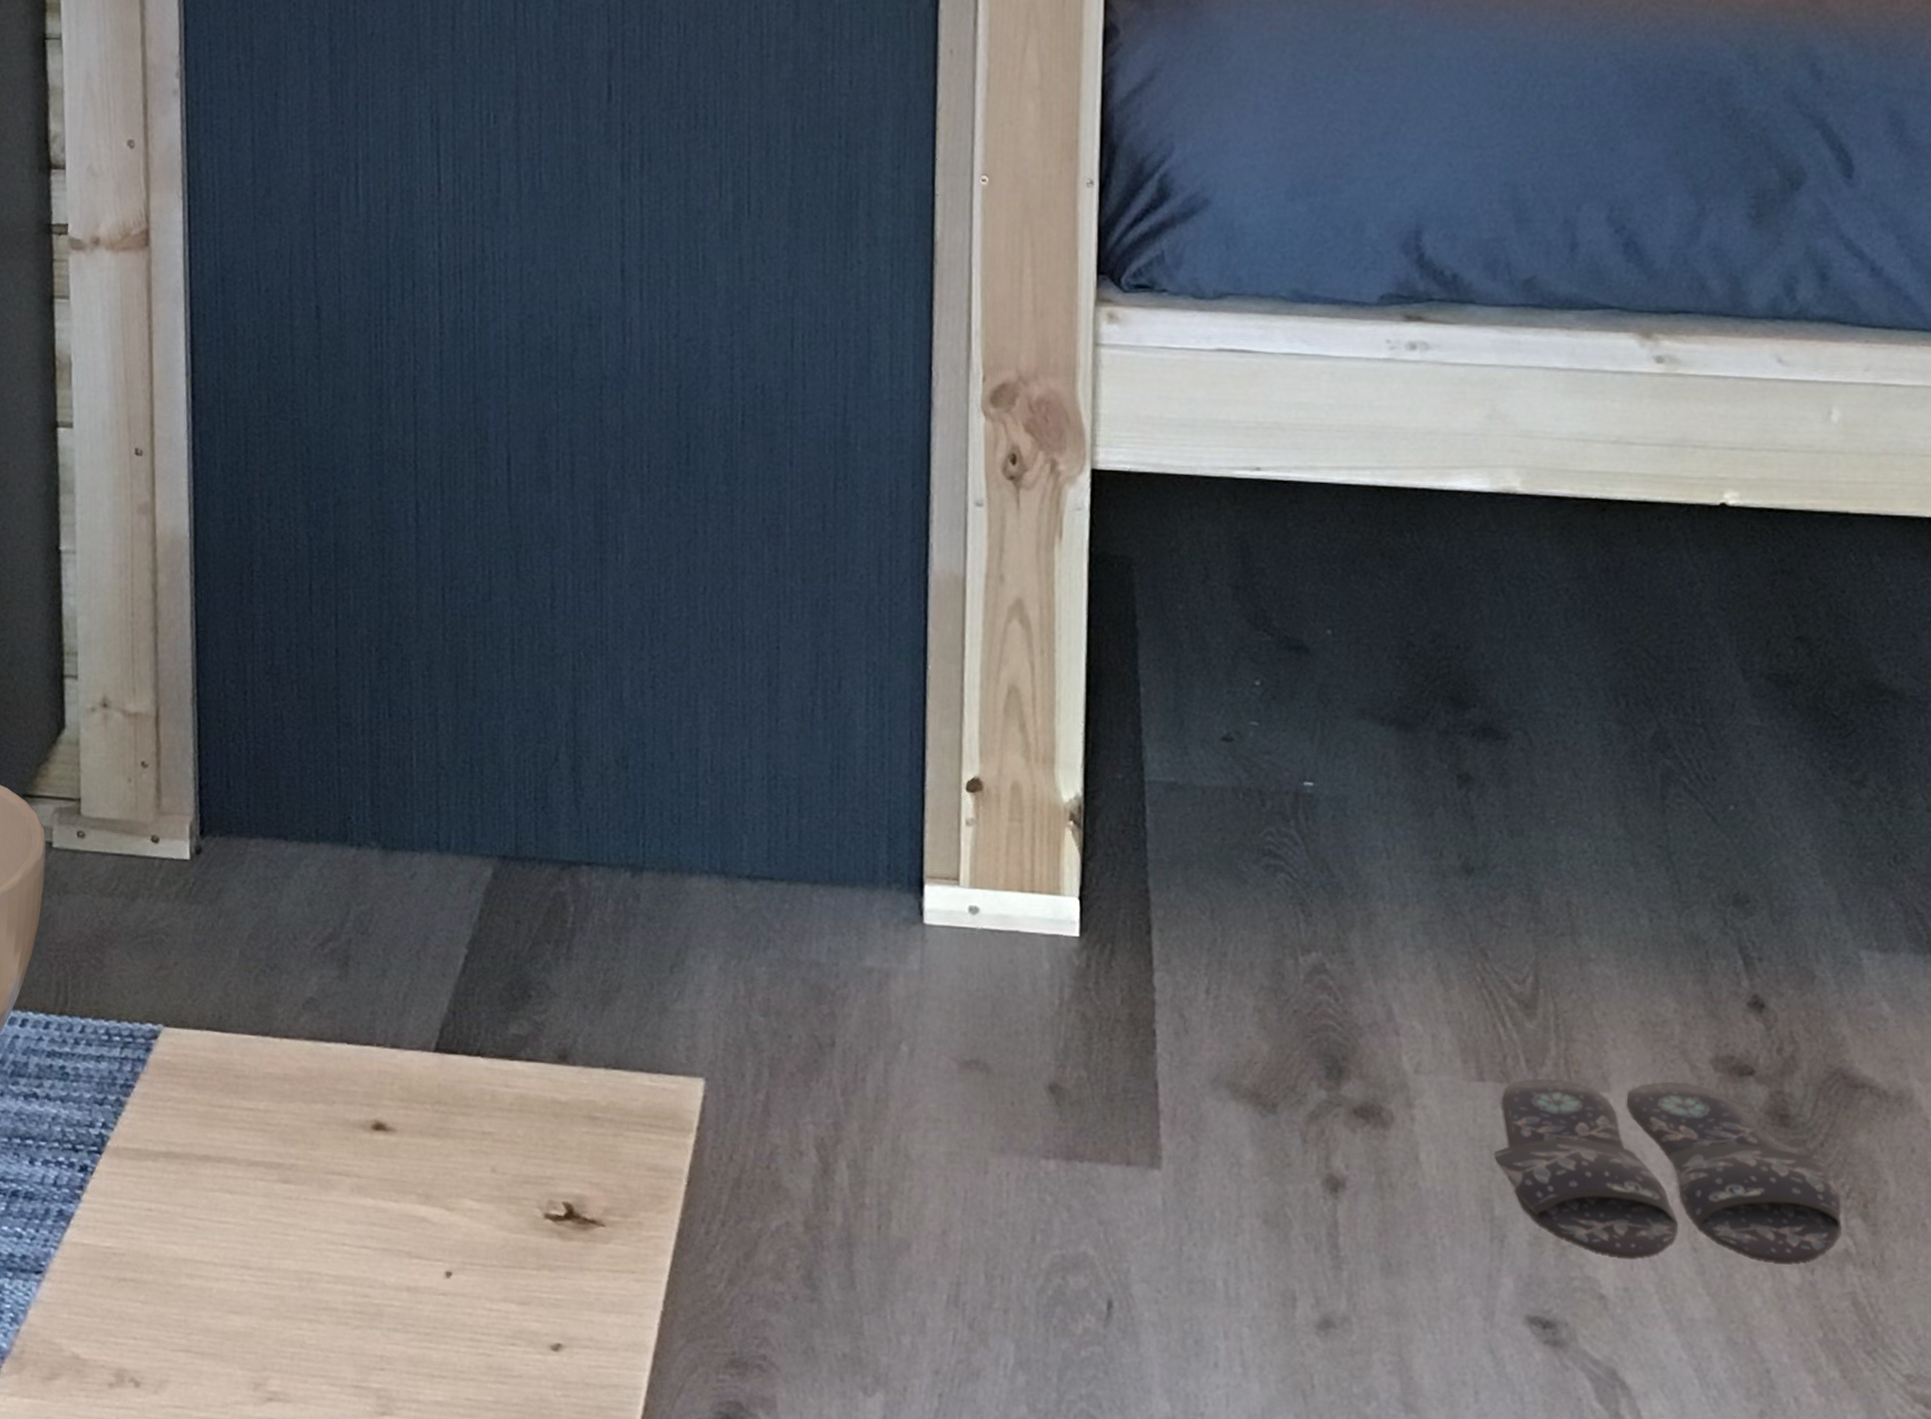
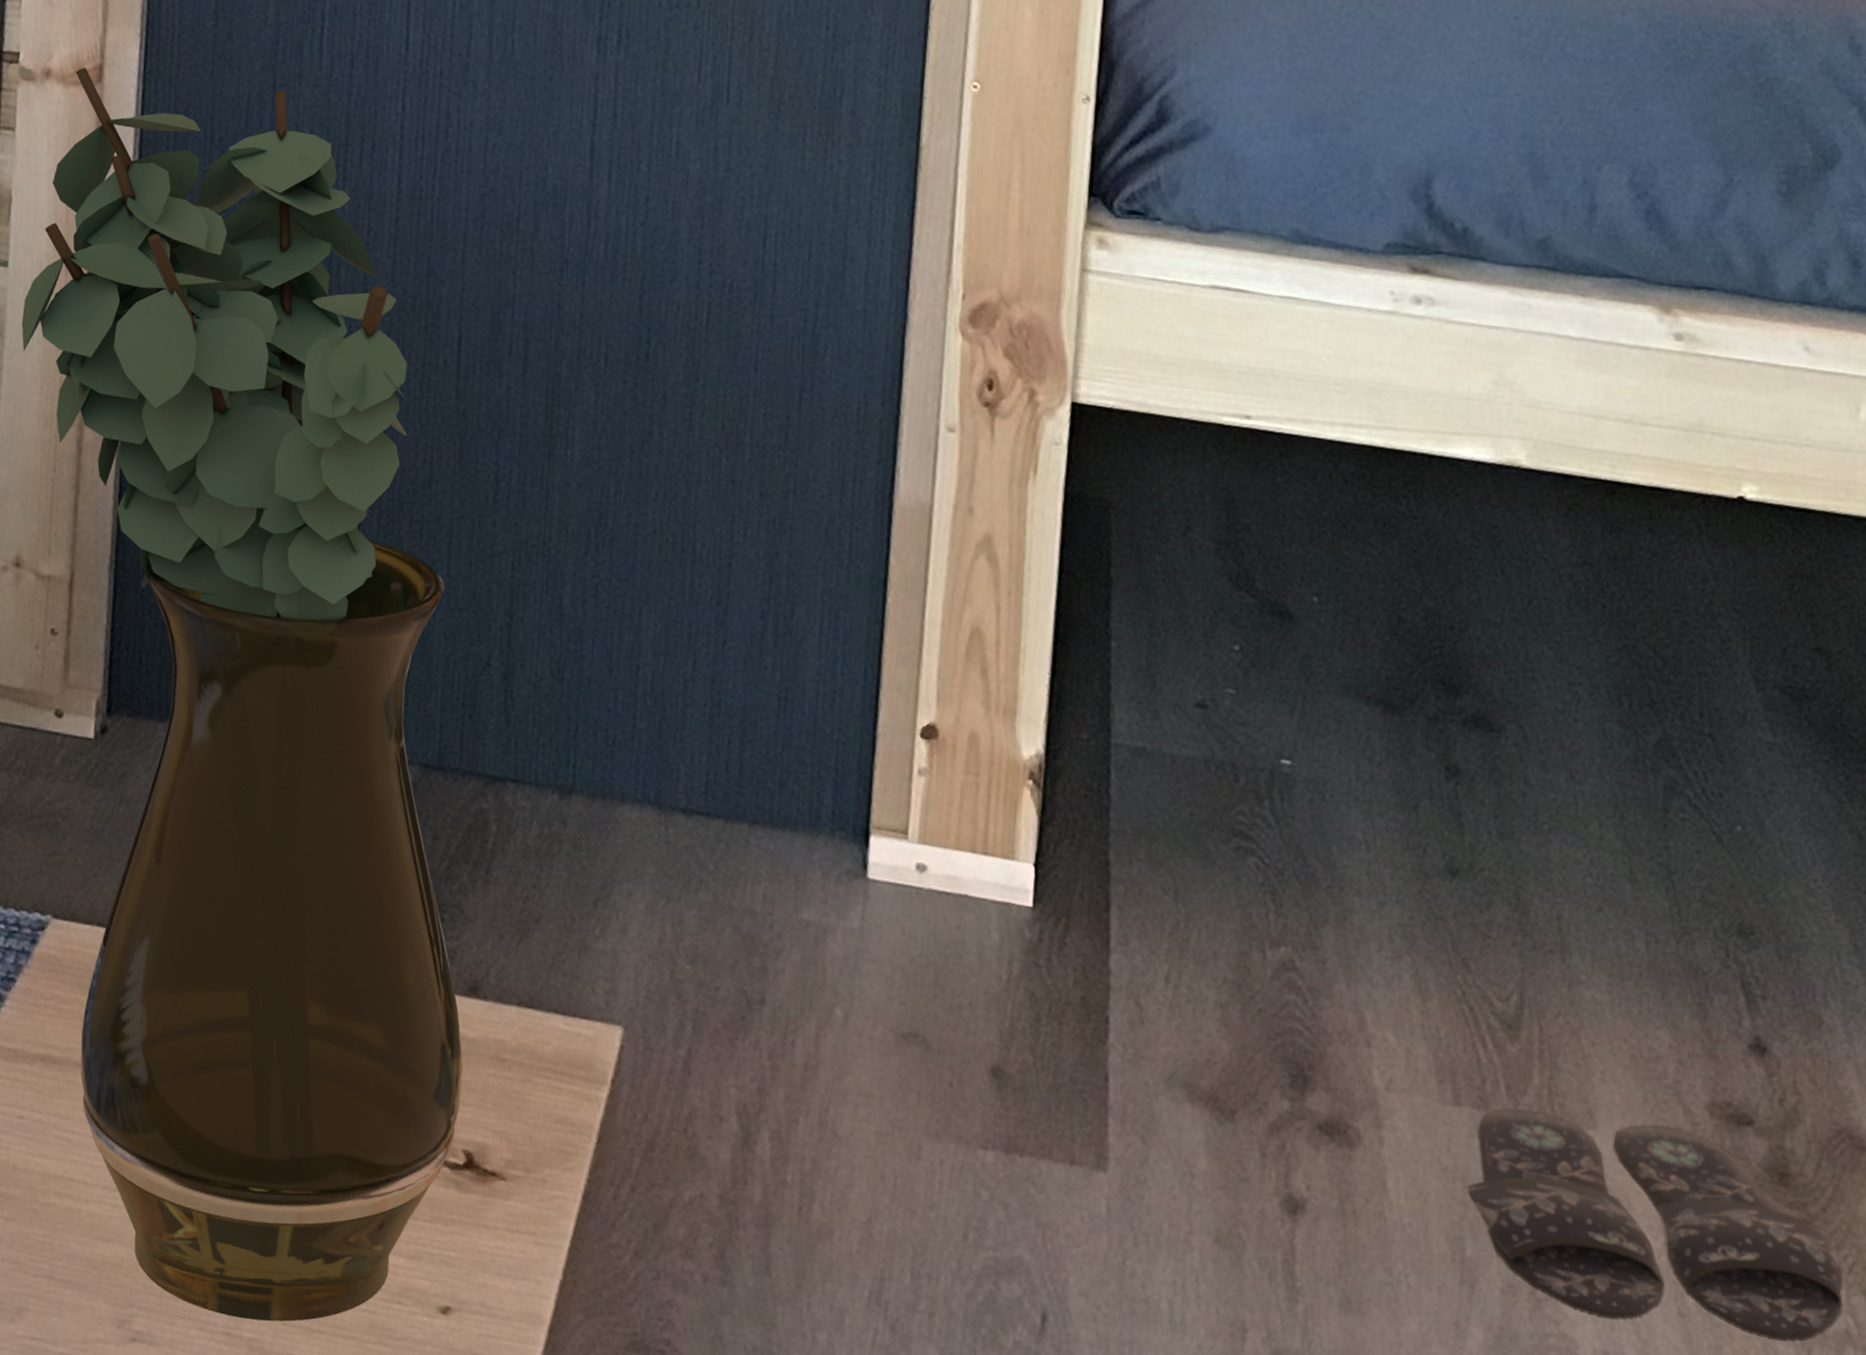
vase: none [90,233,558,1372] -> present [21,67,463,1322]

